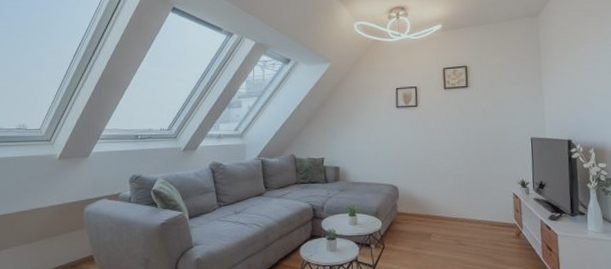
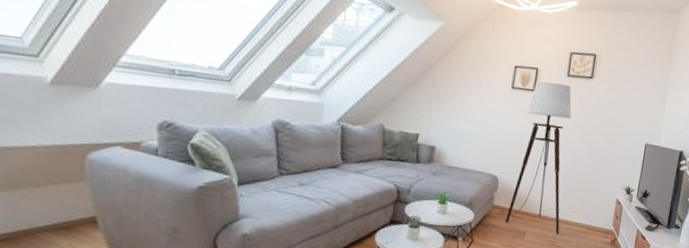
floor lamp: none [402,97,463,234] -> present [498,81,572,235]

